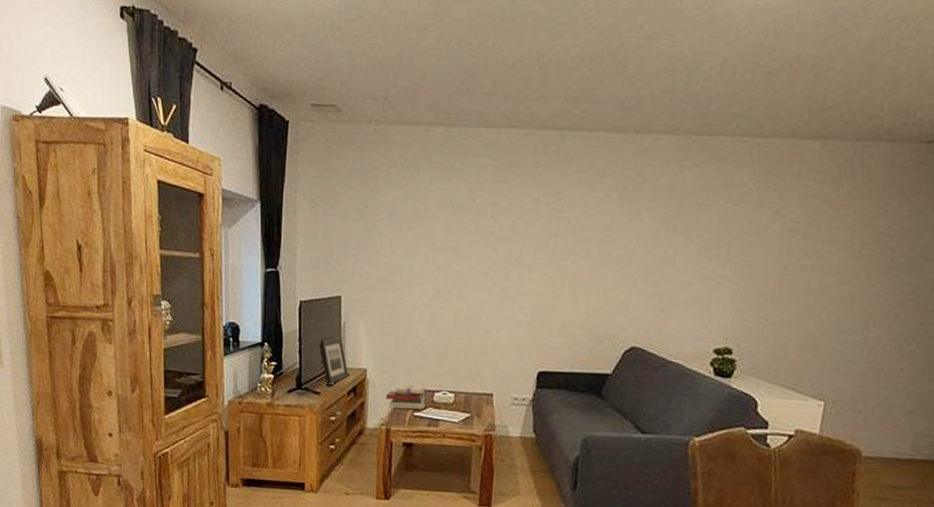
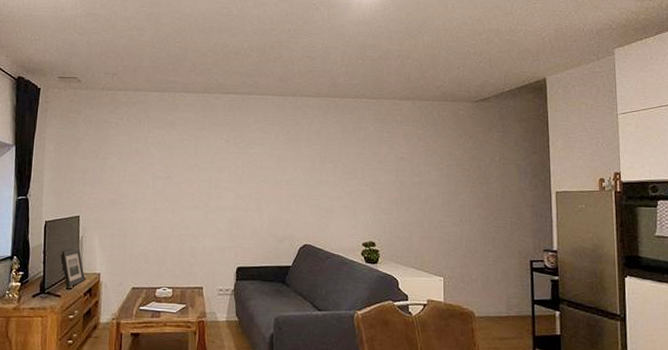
books: present [386,384,426,411] -> none [116,284,150,305]

